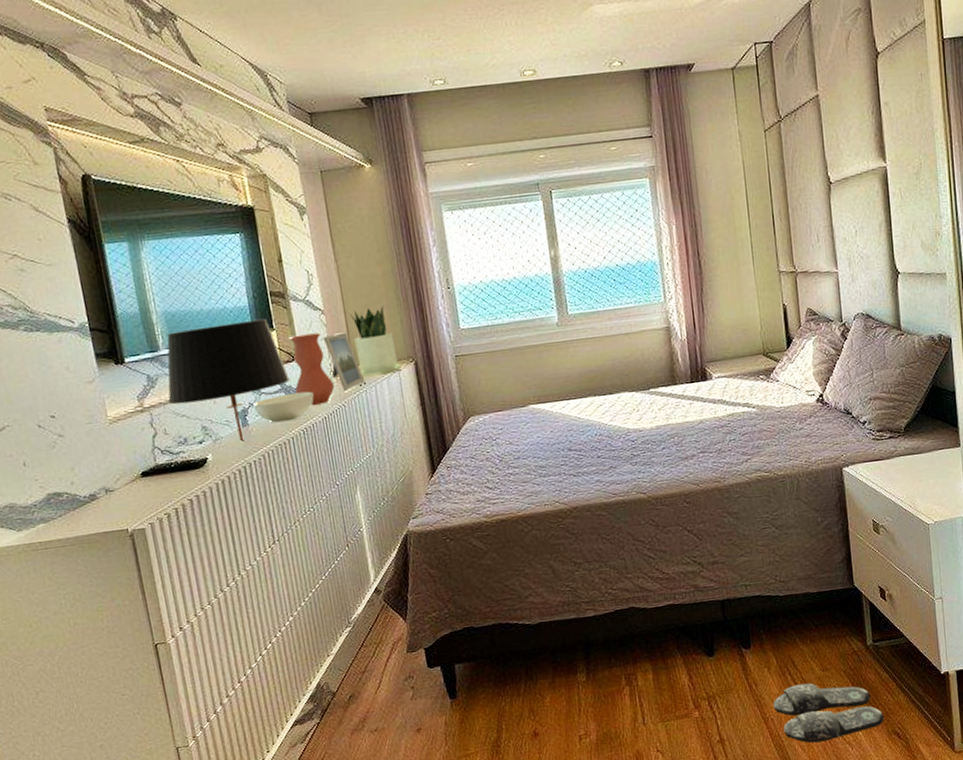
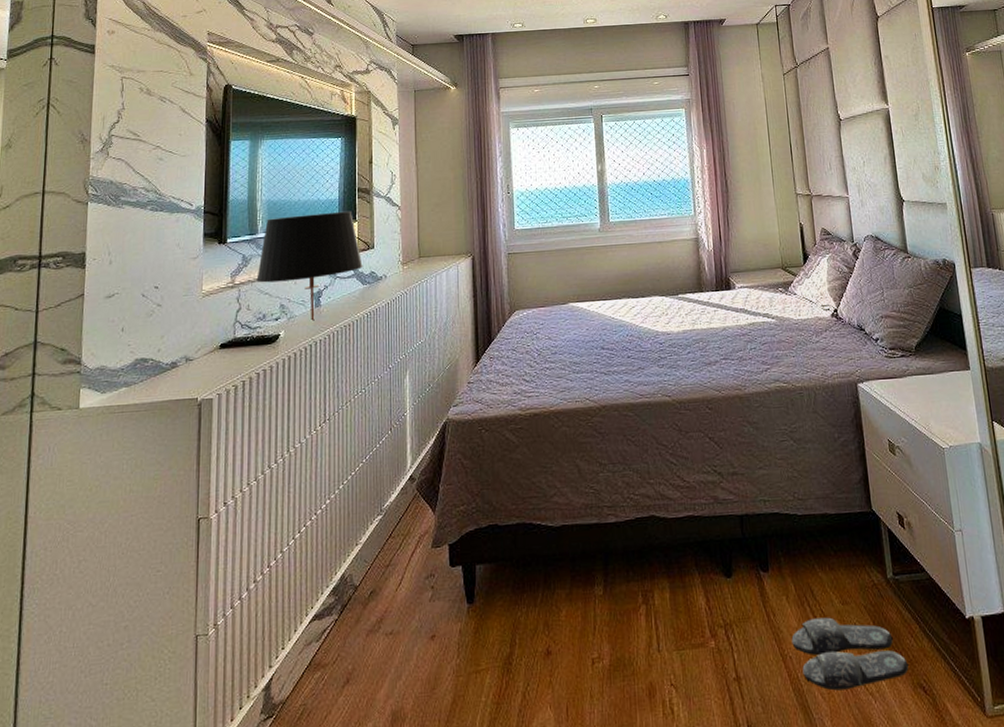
bowl: present [253,391,314,423] -> none [328,278,381,306]
vase: present [287,332,335,405] -> none [365,226,400,291]
picture frame: present [322,332,366,391] -> none [396,227,428,280]
planter: present [350,305,403,377] -> none [423,205,462,268]

